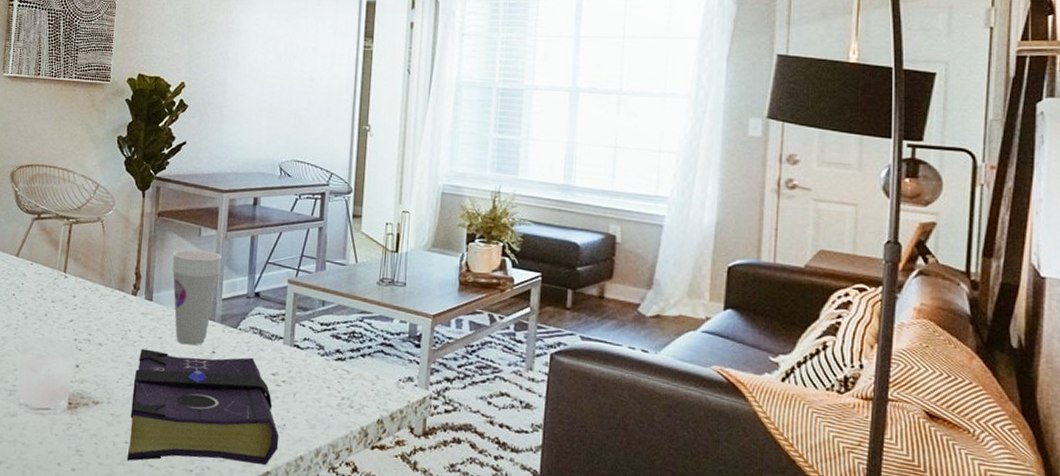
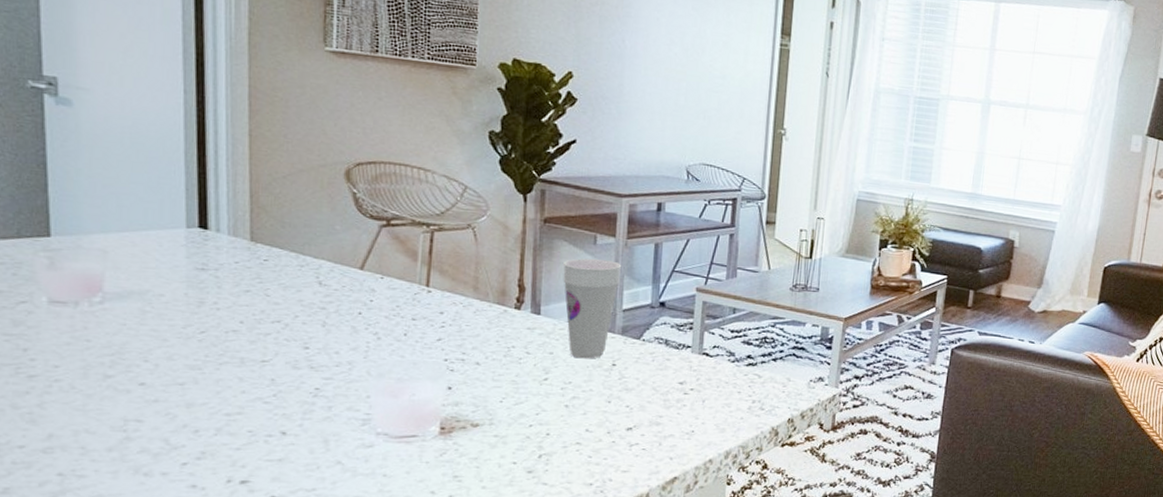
book: present [126,348,279,466] -> none [515,365,687,481]

